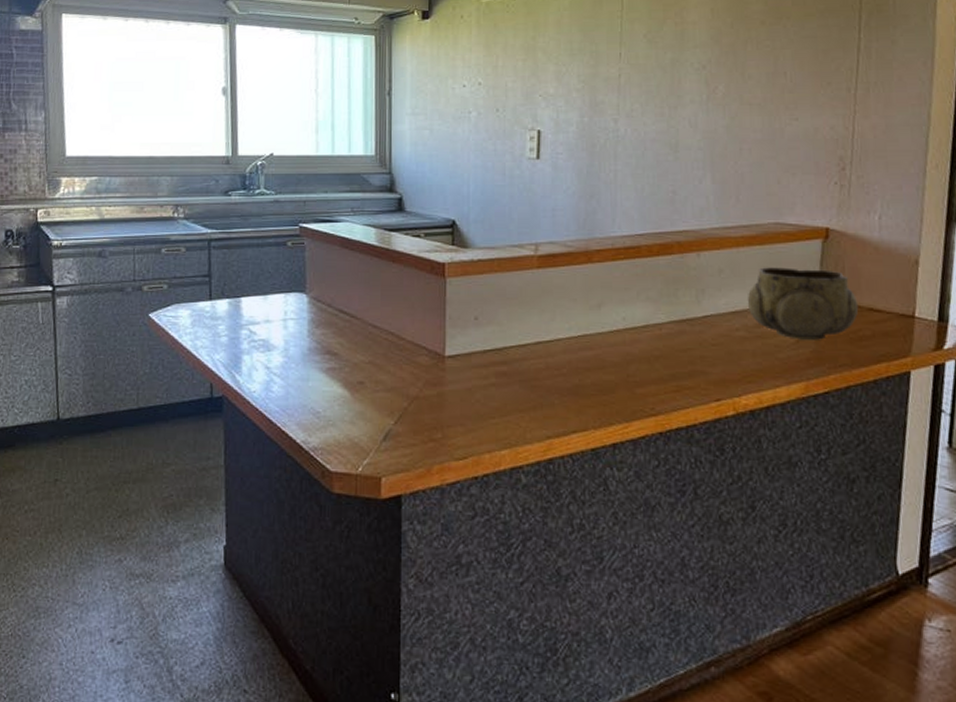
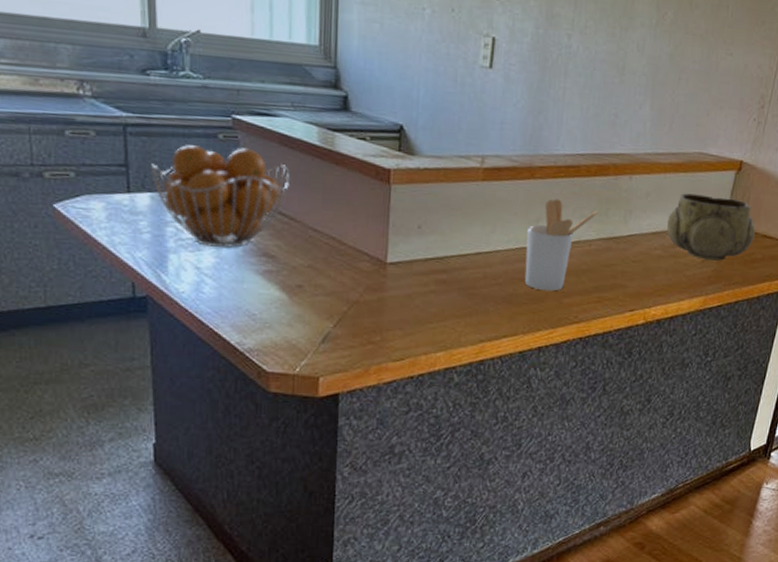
fruit basket: none [229,253,350,347] -> present [150,145,290,248]
utensil holder: none [589,282,667,381] -> present [524,198,599,291]

